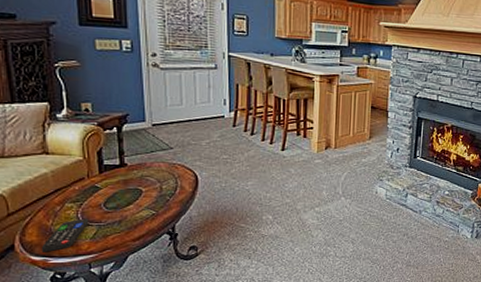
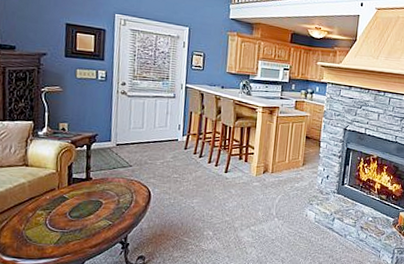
remote control: present [41,218,89,252] -> none [12,225,55,254]

